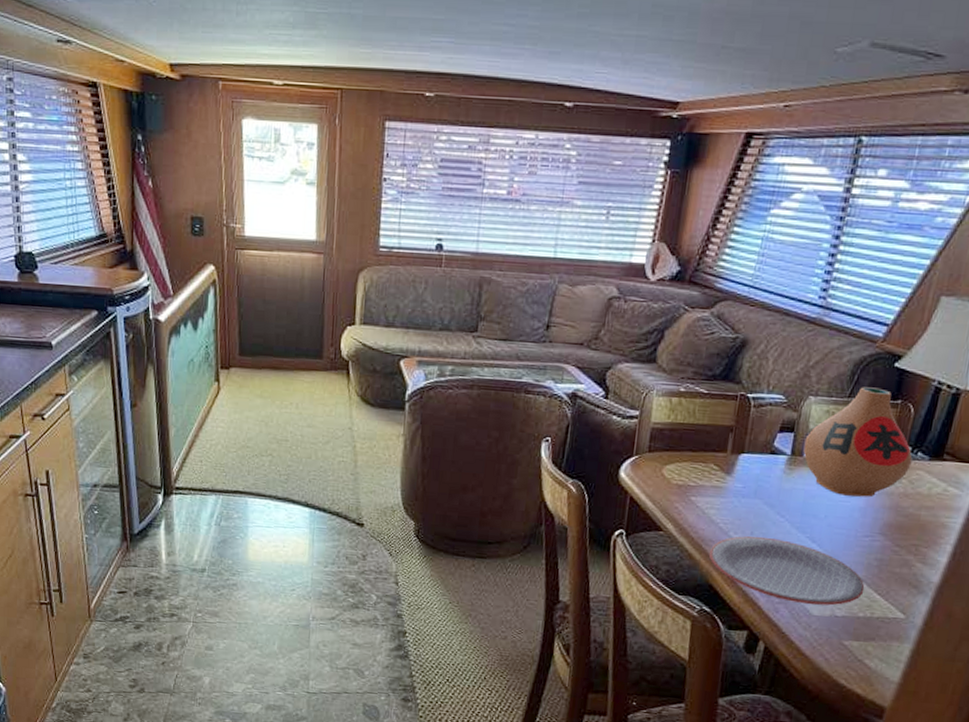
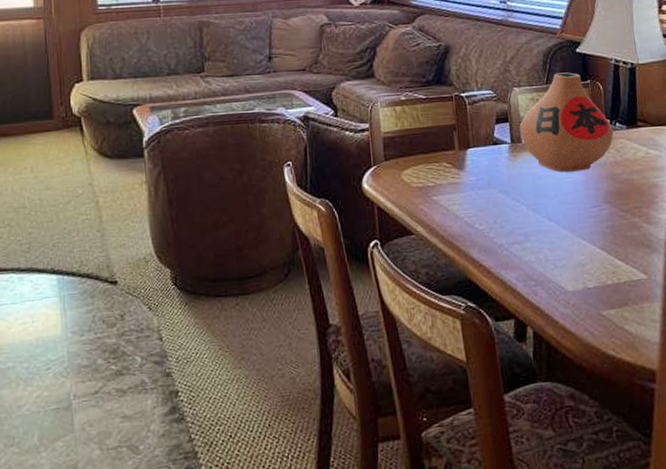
plate: present [709,536,865,606] -> none [461,223,607,282]

